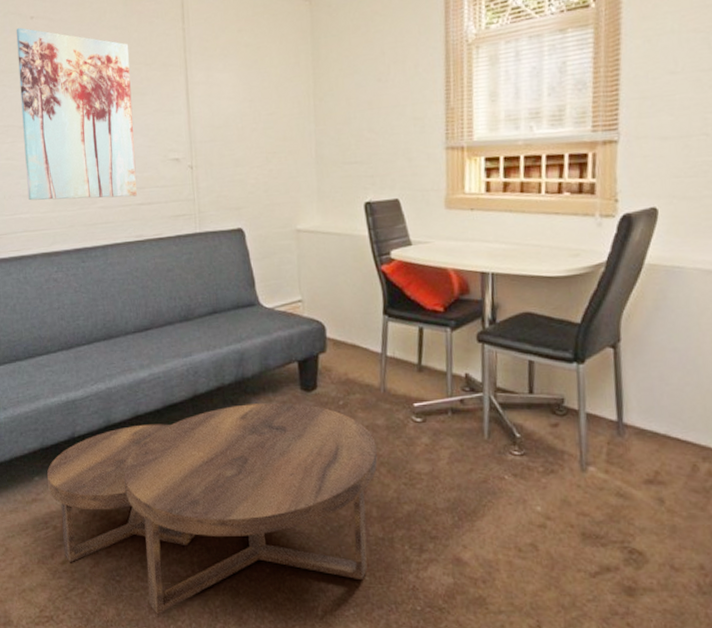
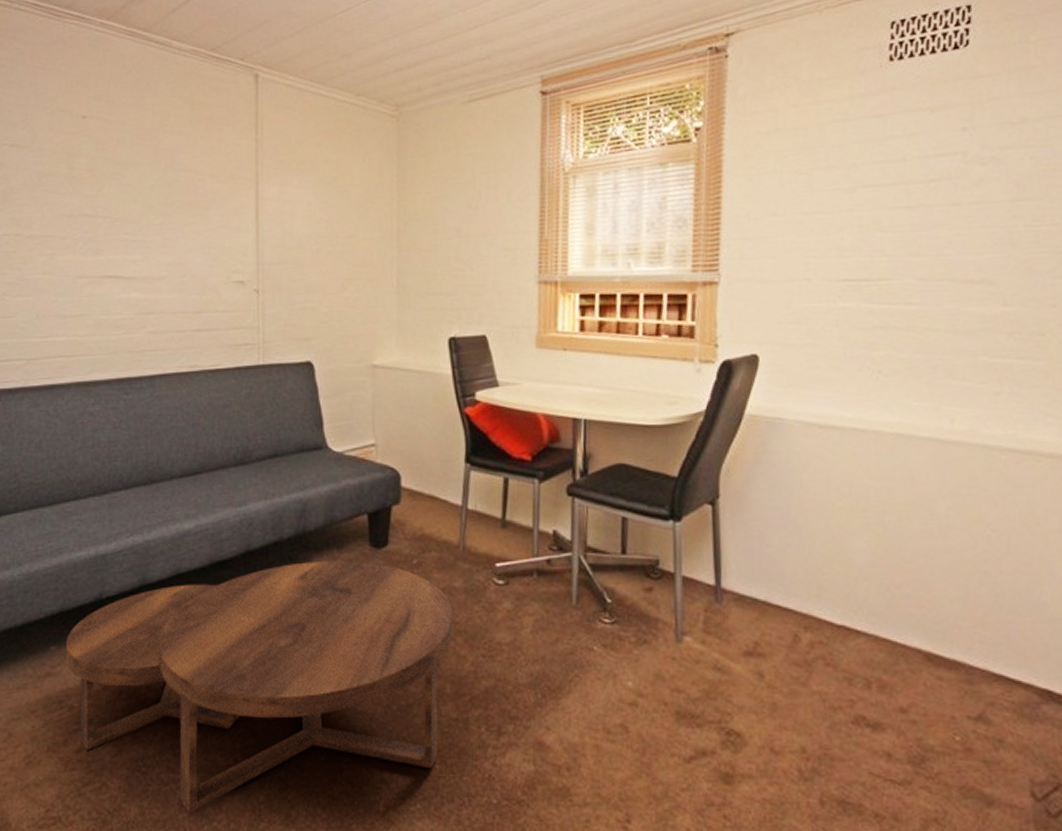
wall art: present [16,27,137,201] -> none [64,127,194,322]

